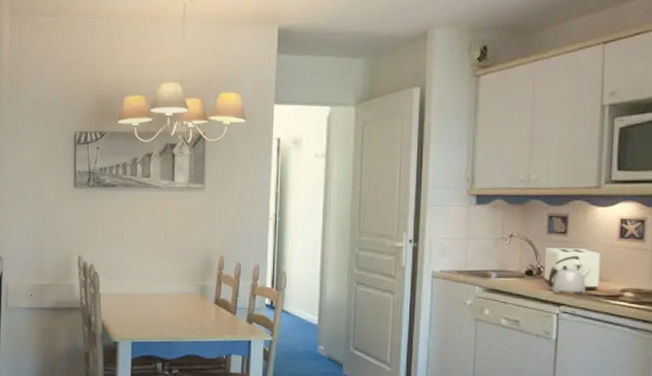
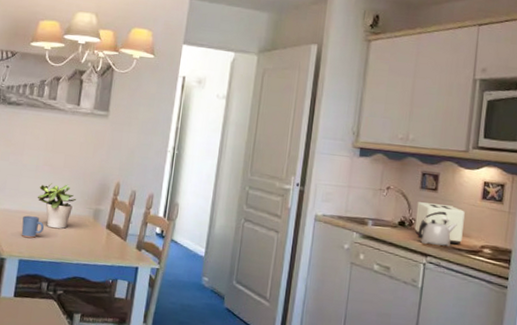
mug: none [131,298,153,319] -> present [21,215,45,238]
potted plant: none [142,262,182,308] -> present [37,182,77,229]

